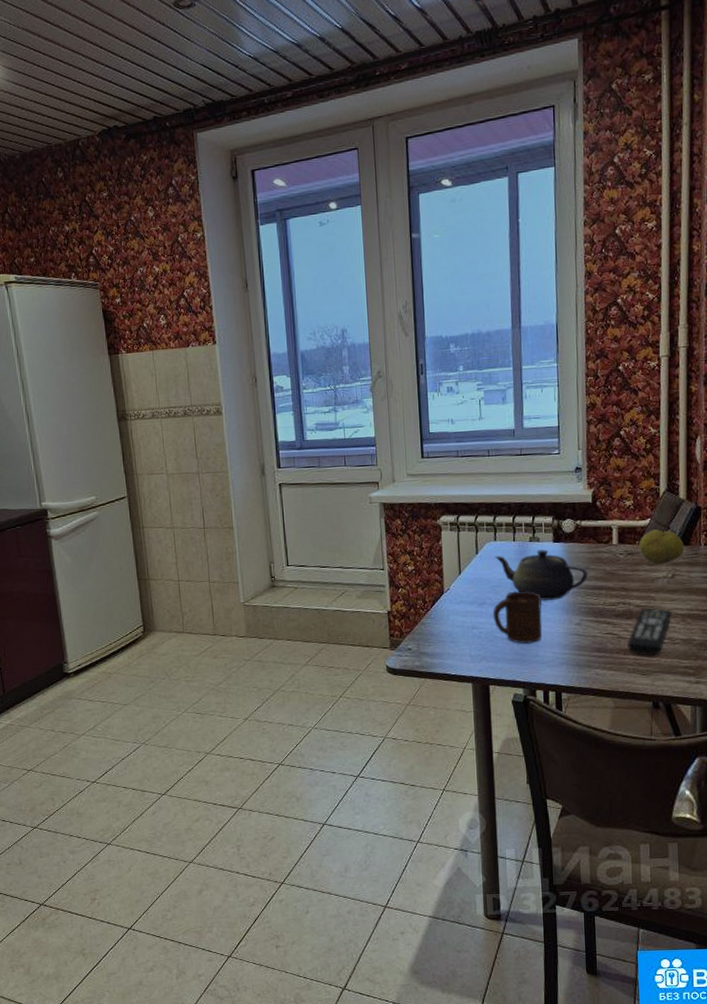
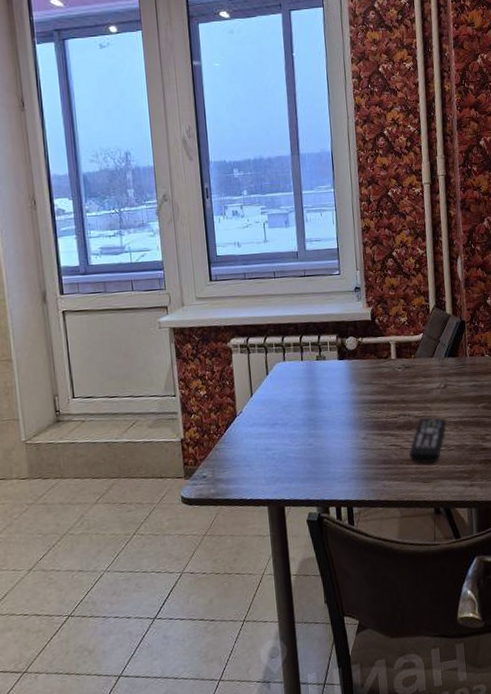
cup: present [492,591,543,644] -> none [285,409,332,462]
teapot: present [494,549,589,601] -> none [284,367,372,418]
fruit: present [639,529,685,565] -> none [414,343,454,377]

